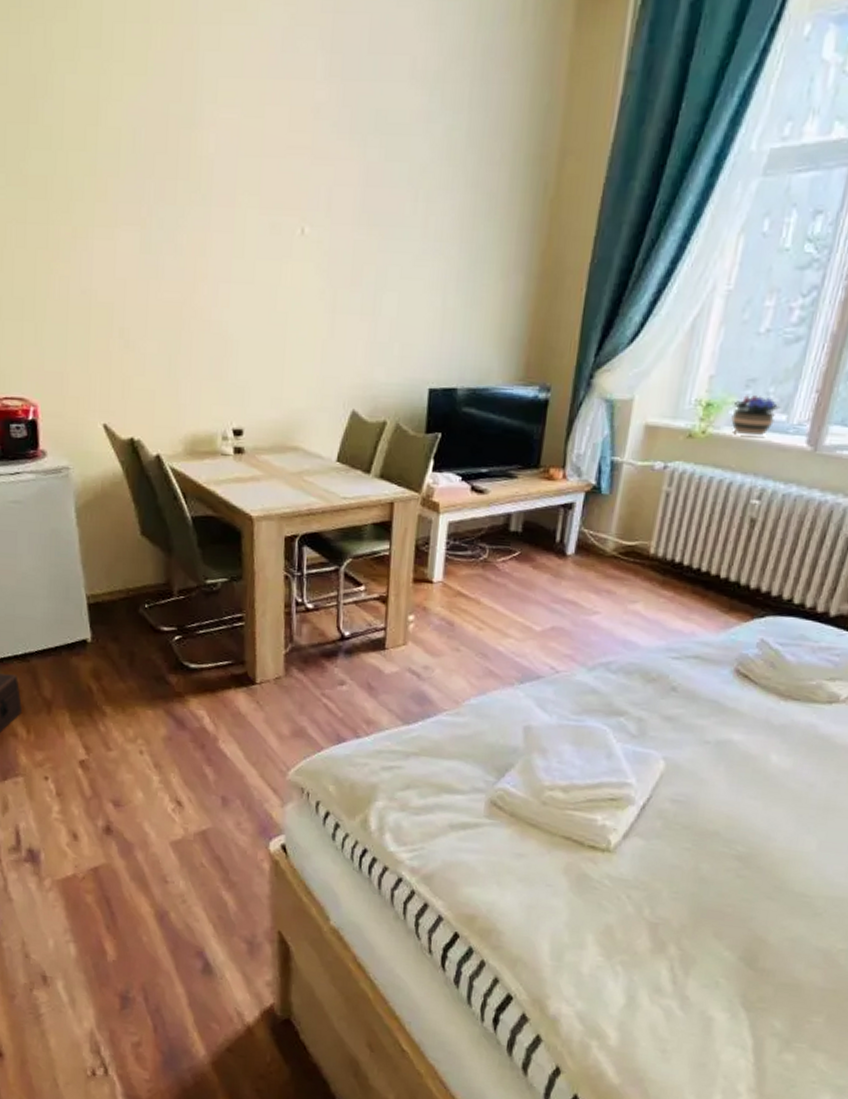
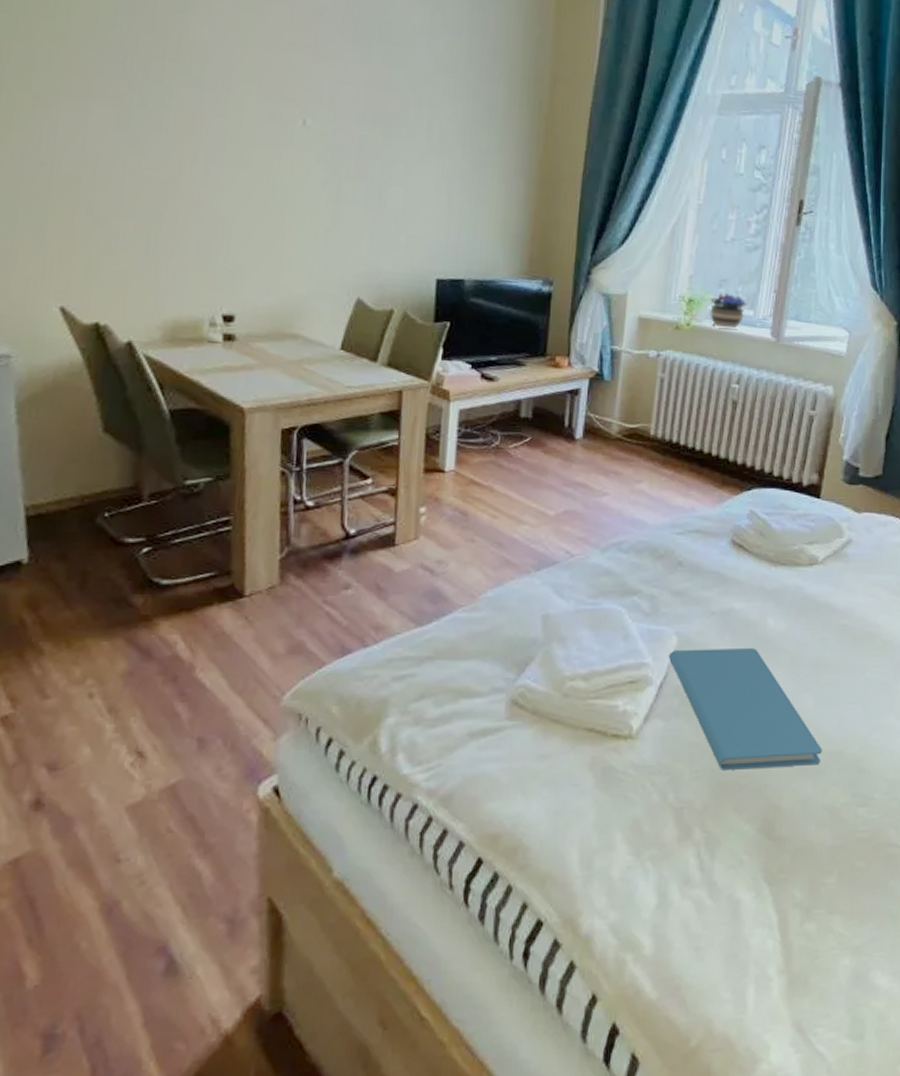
book: none [654,774,823,908] -> present [669,648,823,770]

